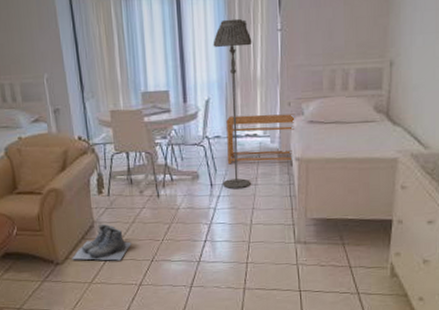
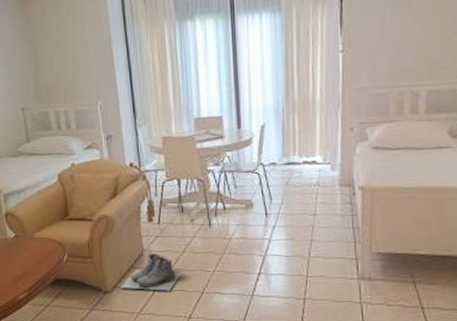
floor lamp: present [213,18,252,188] -> none [269,40,311,218]
side table: present [226,113,295,165] -> none [283,139,358,193]

